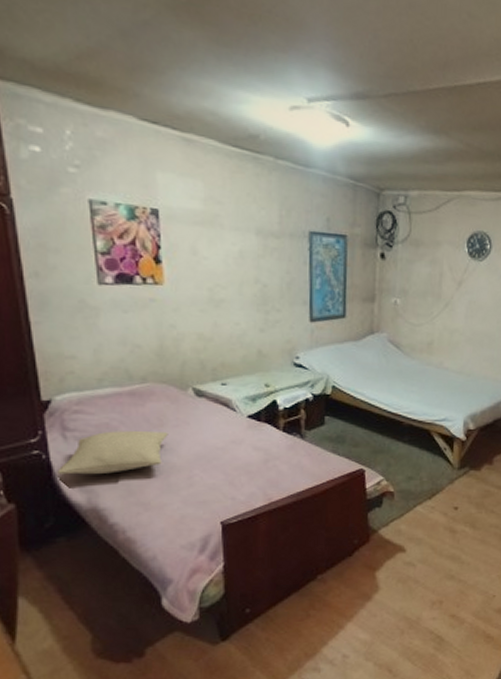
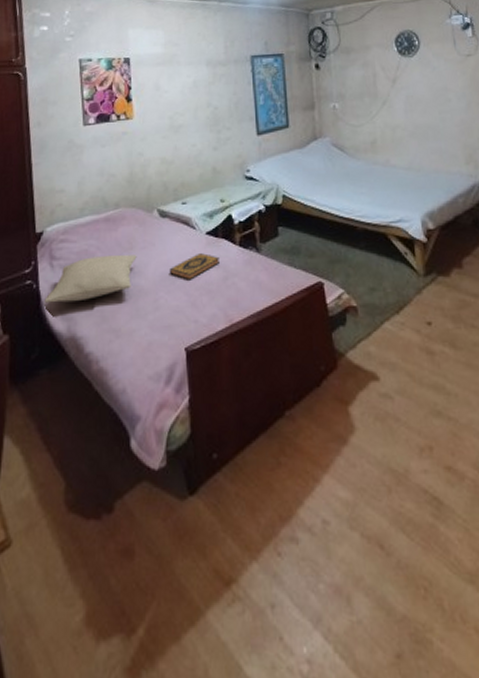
hardback book: none [205,436,262,461] -> present [169,253,221,280]

